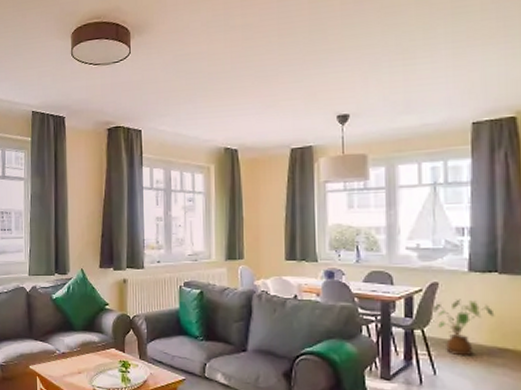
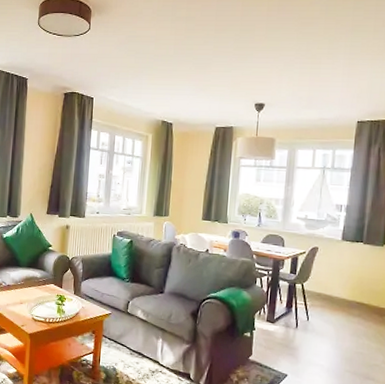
house plant: present [434,299,495,357] -> none [313,261,357,307]

